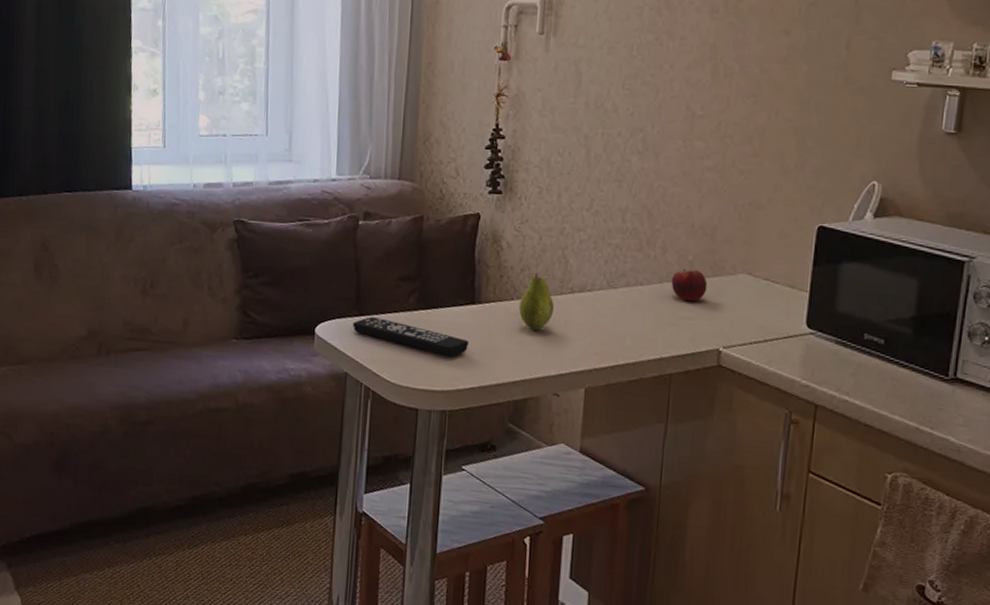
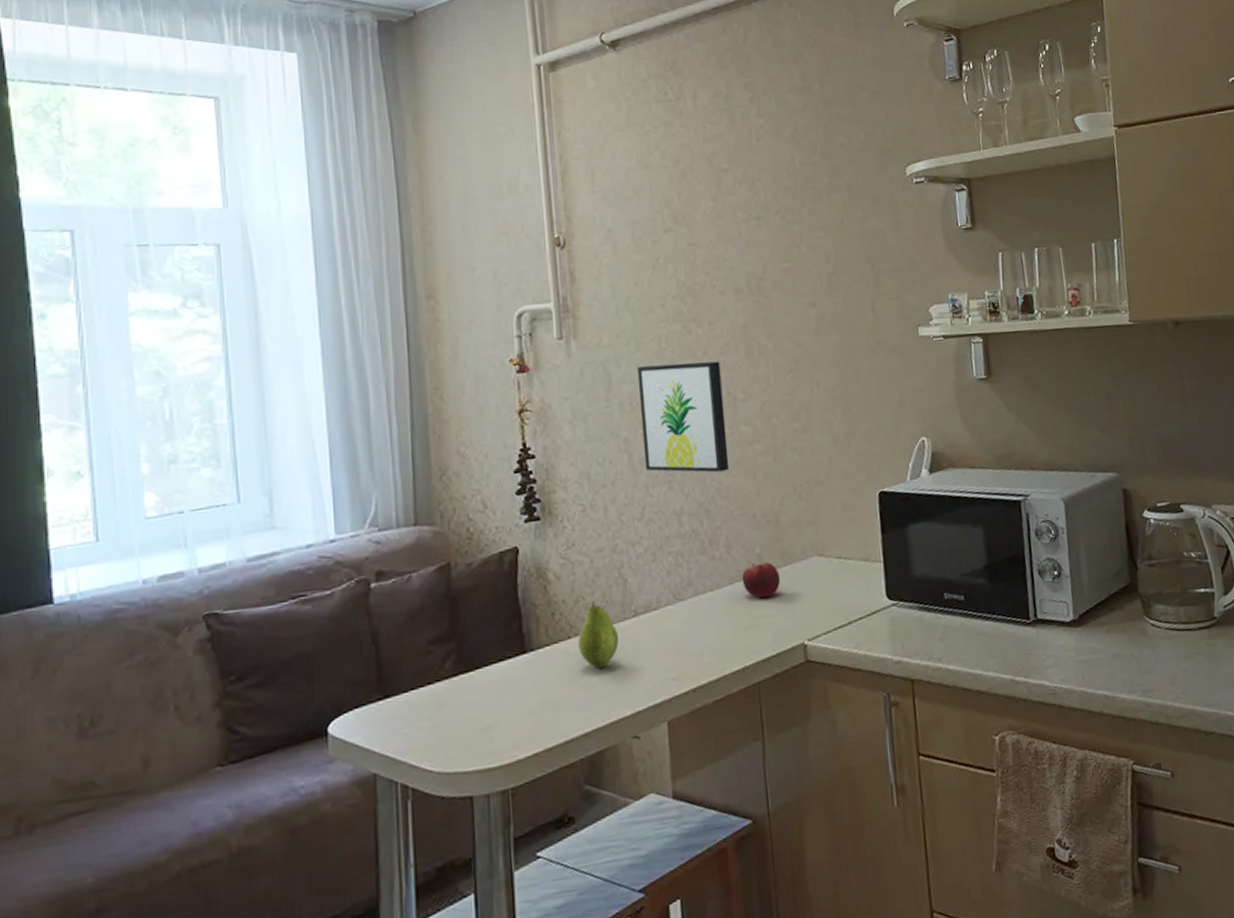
remote control: present [352,316,469,357] -> none [376,695,526,723]
wall art: none [600,70,685,180] -> present [636,361,730,473]

